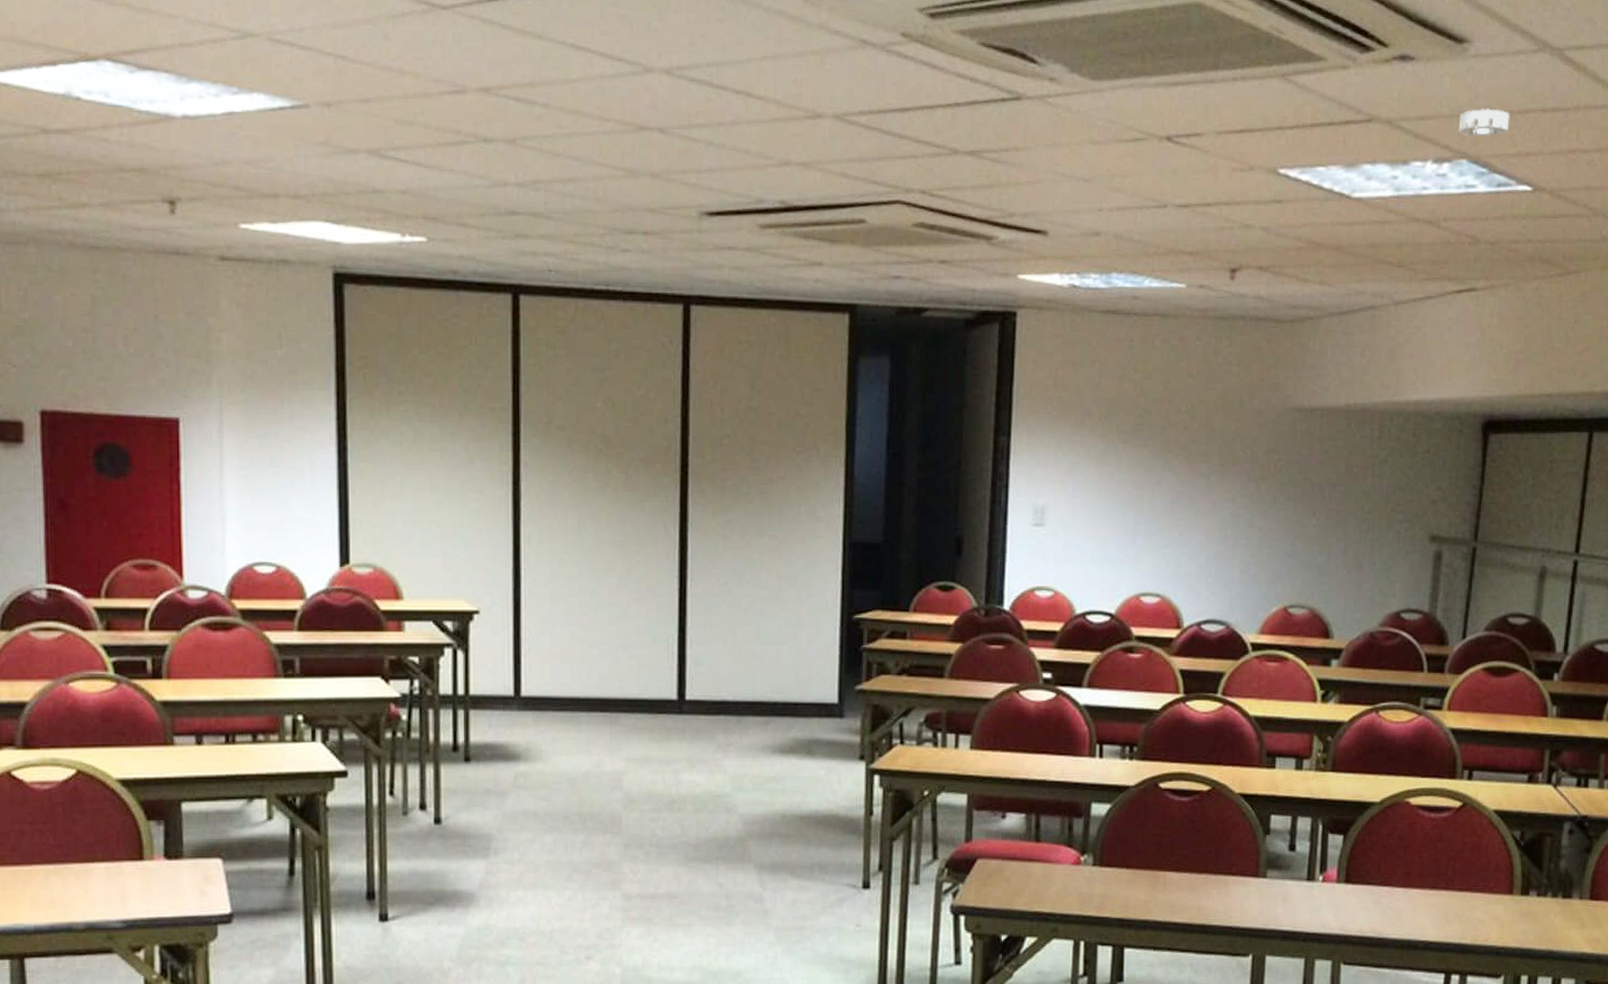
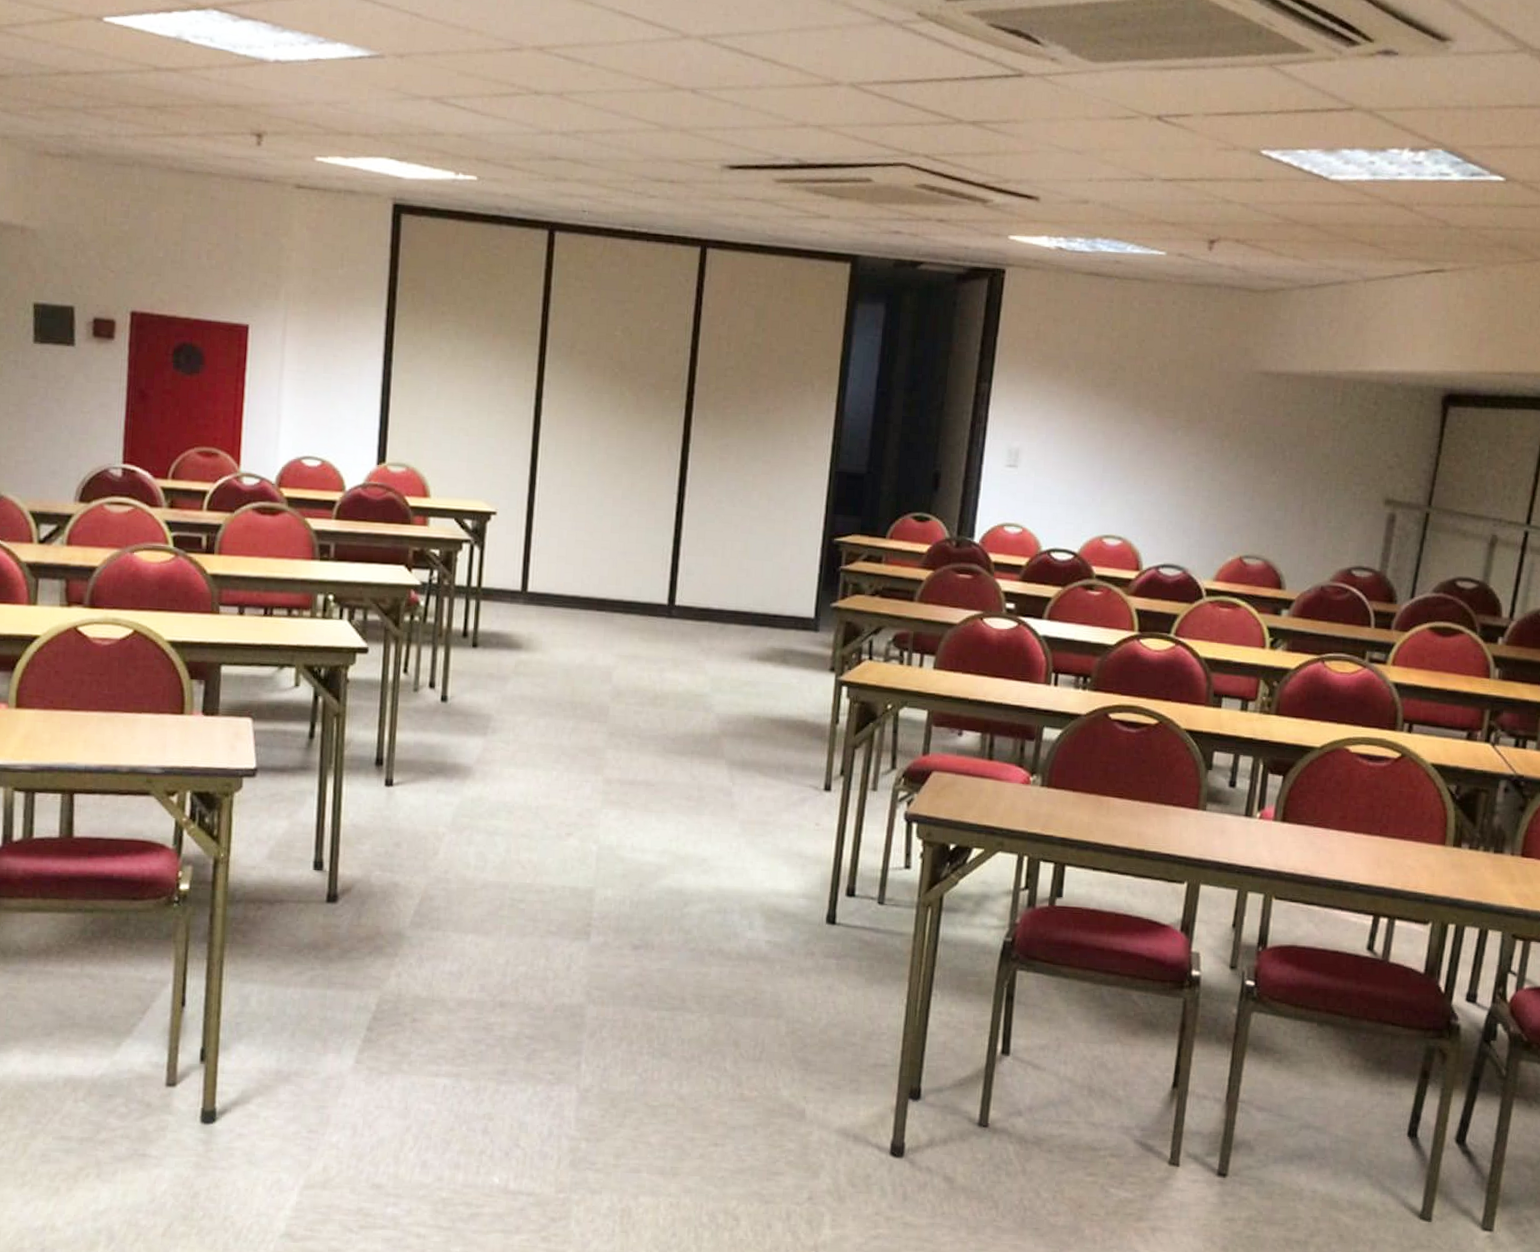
smoke detector: present [1458,108,1510,137] -> none [1436,102,1487,129]

